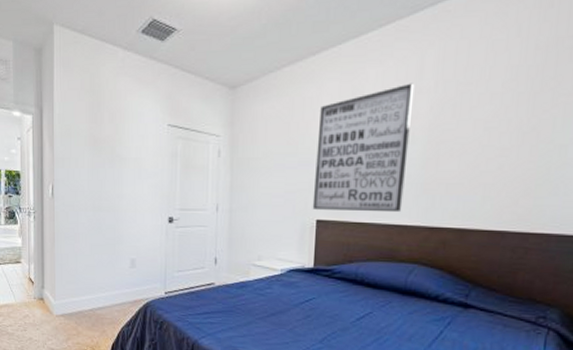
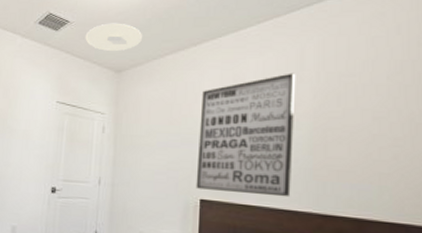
ceiling light: none [195,30,259,65] -> present [85,23,143,52]

